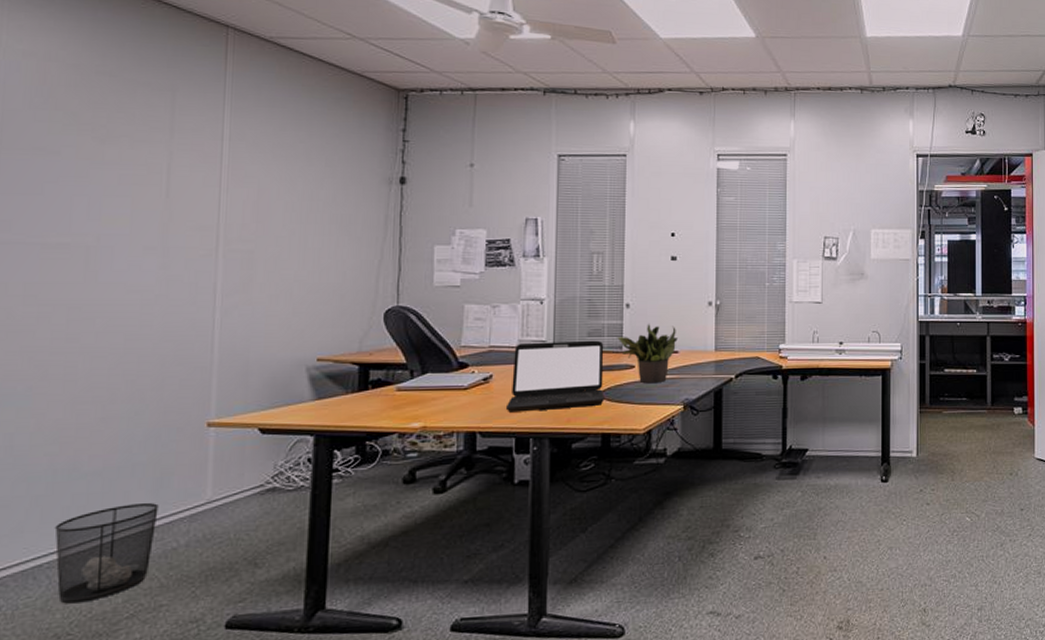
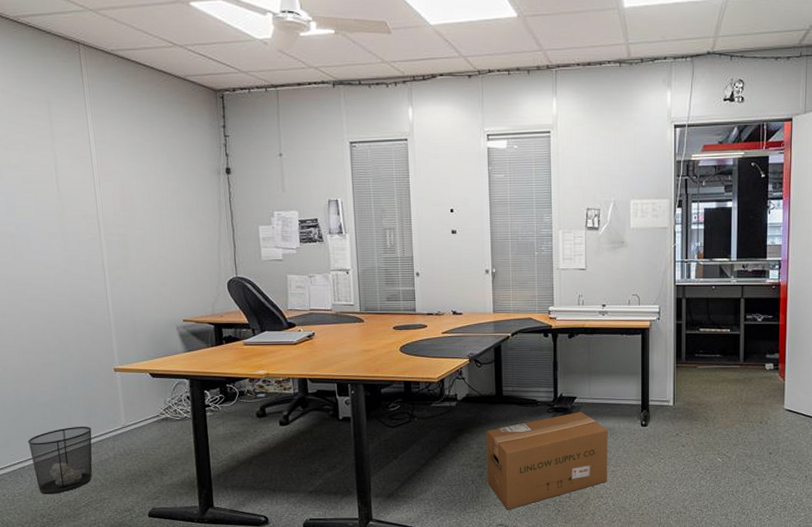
laptop: present [505,340,604,414] -> none [327,304,404,364]
potted plant: present [617,323,678,384] -> none [411,289,461,341]
box: none [699,467,843,593] -> present [486,412,608,510]

